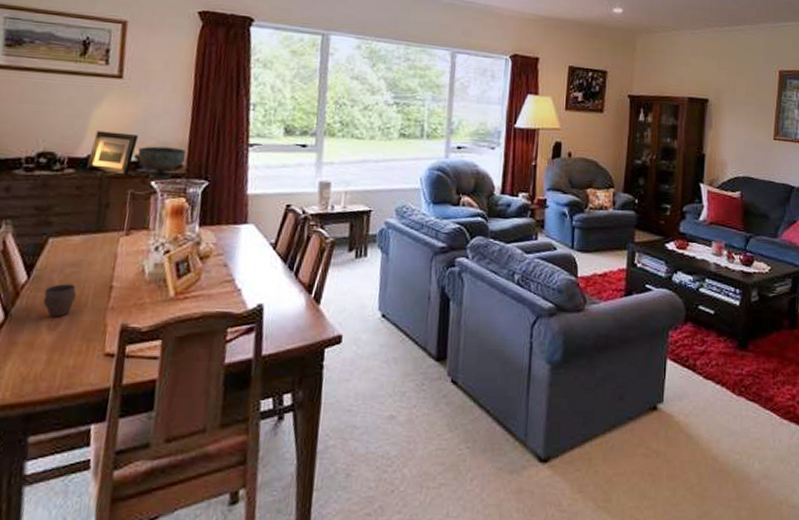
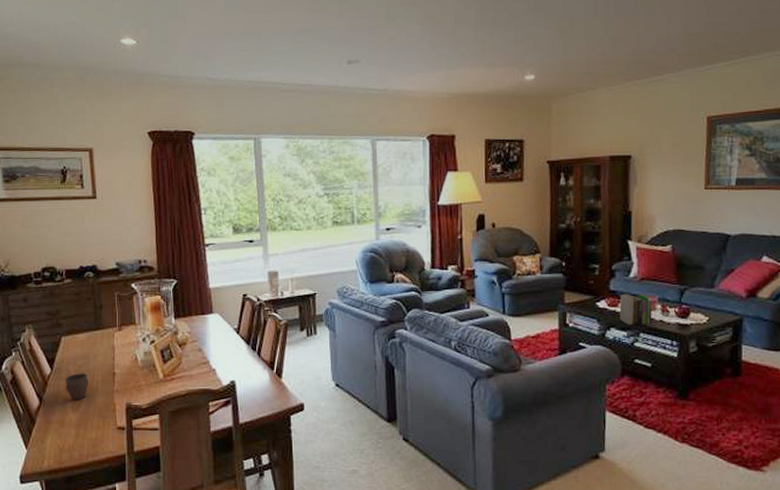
picture frame: present [85,131,138,175] -> none [80,245,116,281]
decorative bowl: present [138,146,187,180] -> none [118,253,156,282]
books: none [687,236,720,271] -> present [619,293,653,325]

